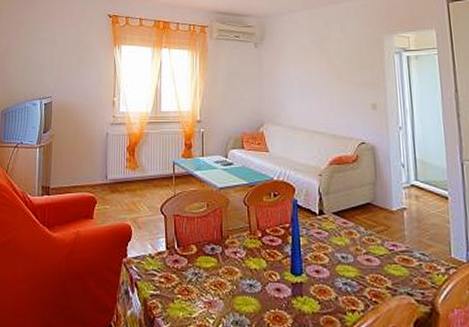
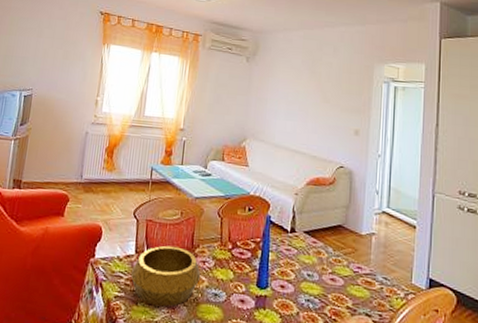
decorative bowl: none [164,239,234,302] -> present [130,245,201,307]

